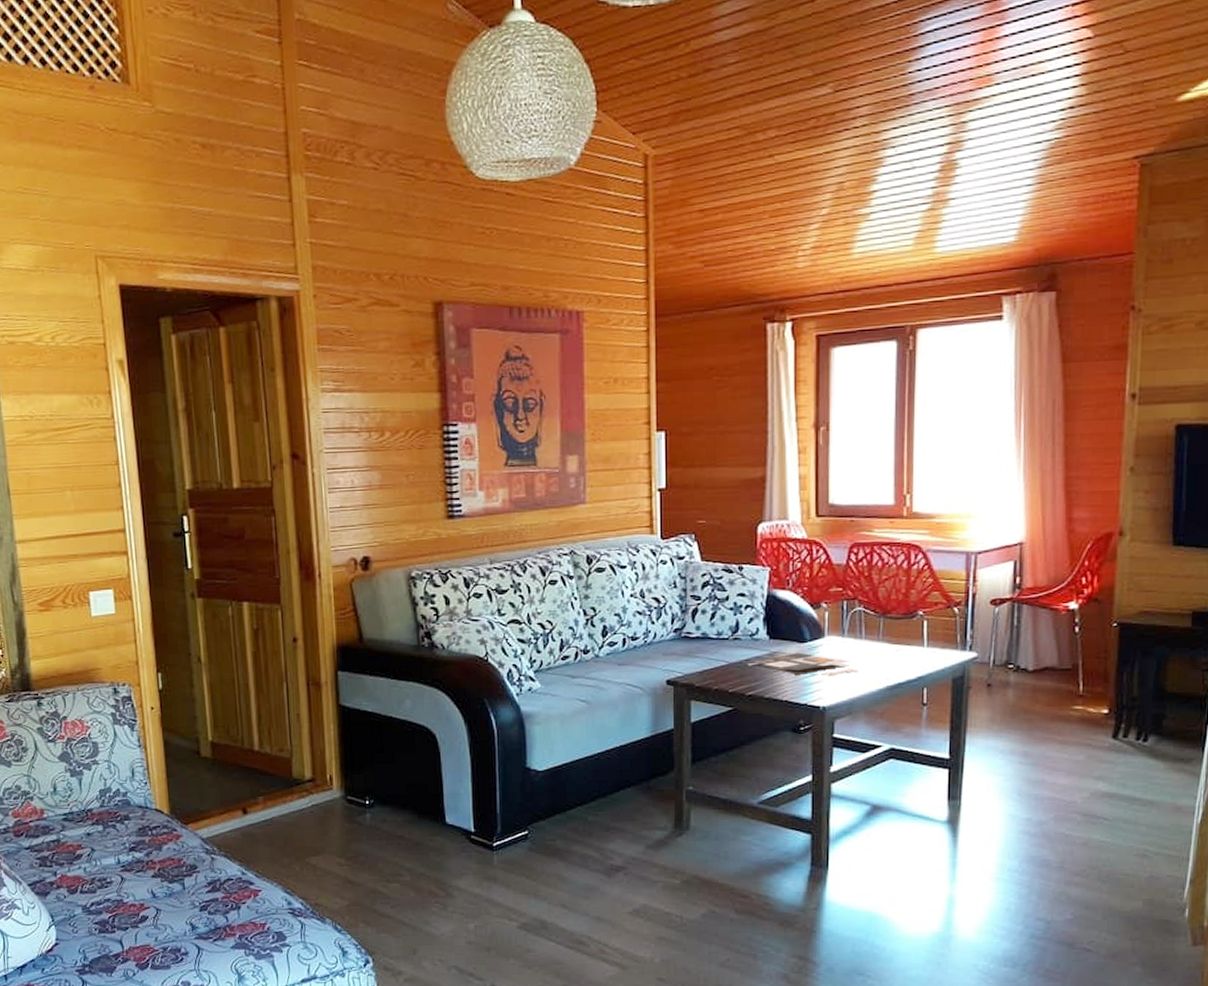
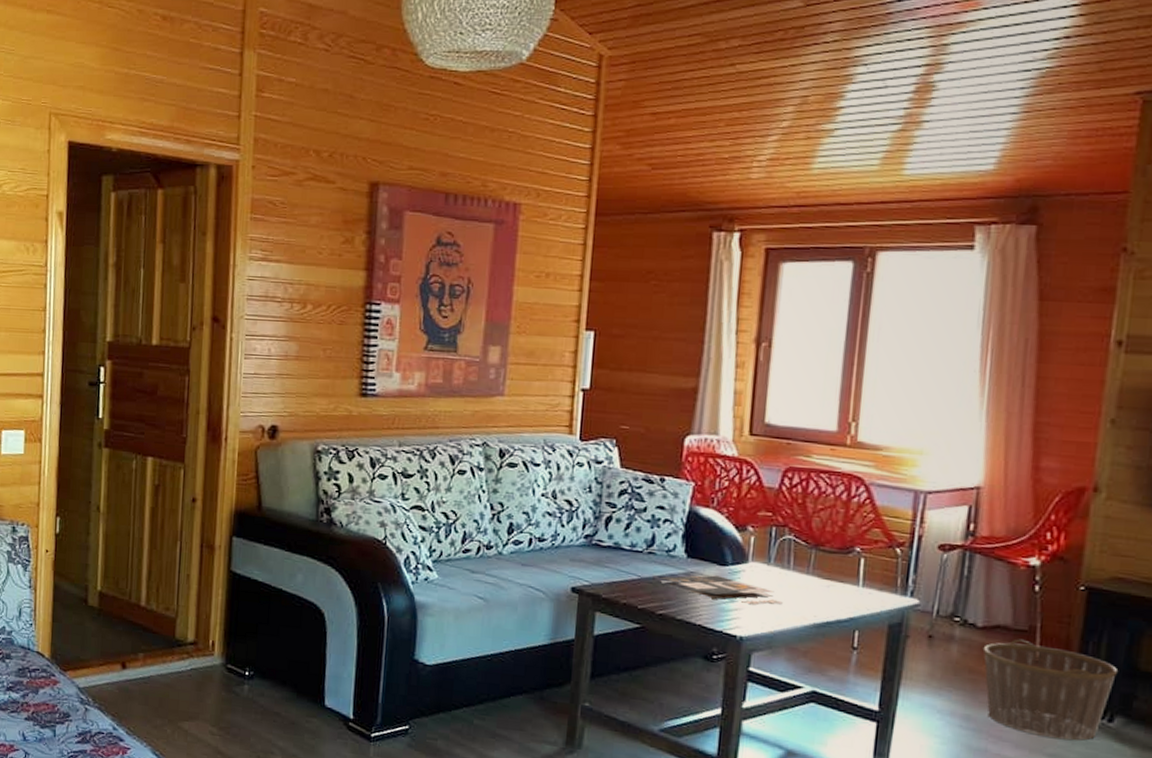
basket: none [1034,677,1148,763] -> present [982,639,1117,741]

